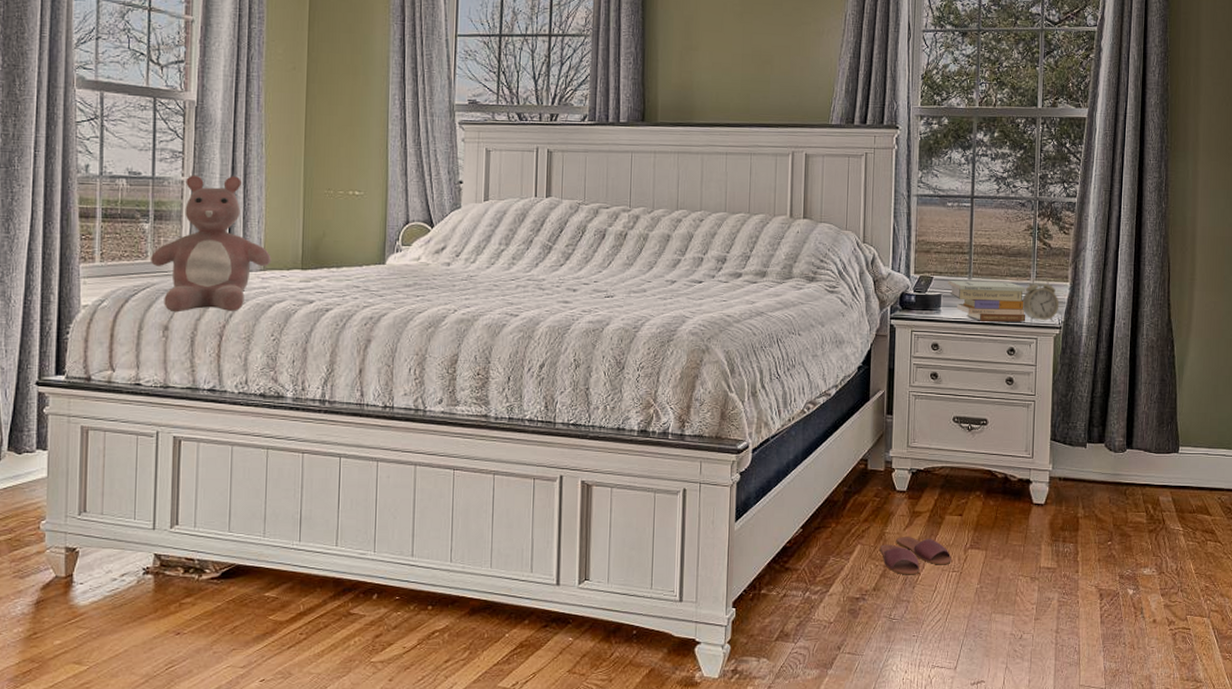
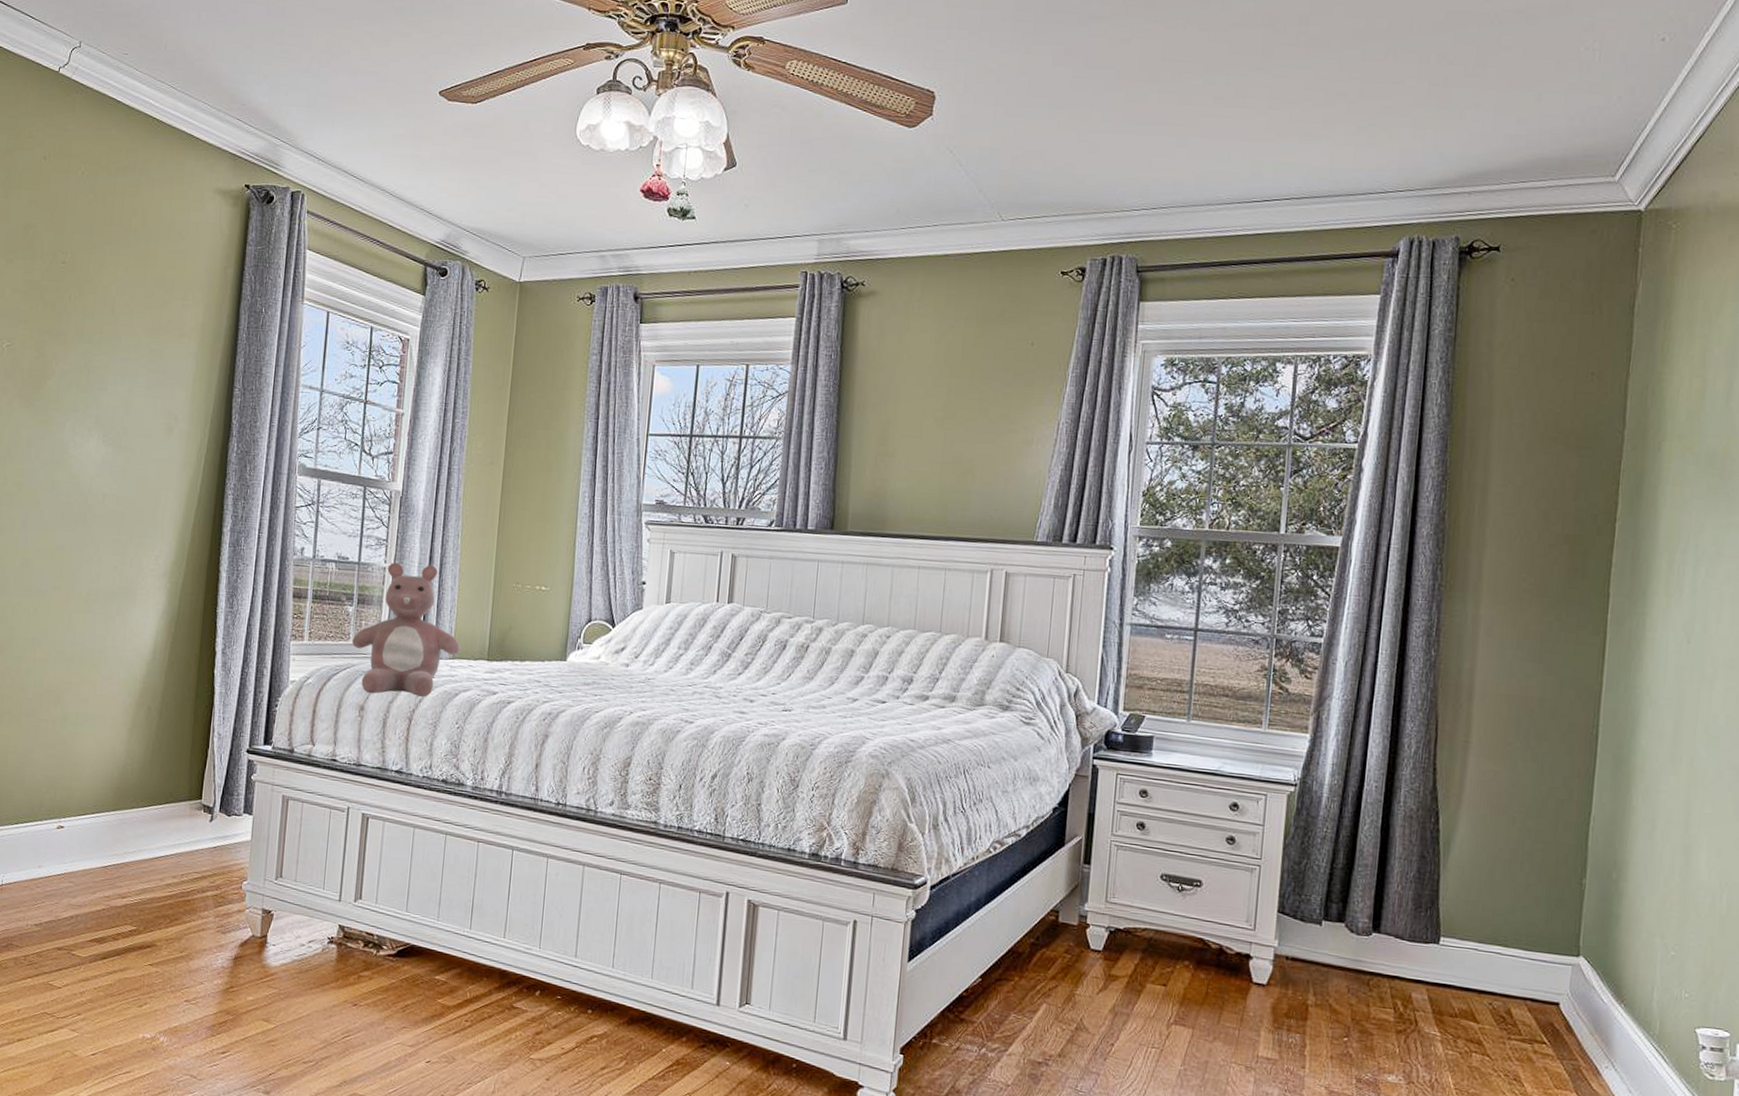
slippers: present [879,537,952,575] -> none [1067,1001,1152,1046]
books: present [948,280,1026,322] -> none [1162,720,1256,775]
alarm clock: present [1022,277,1060,321] -> none [1250,725,1296,777]

